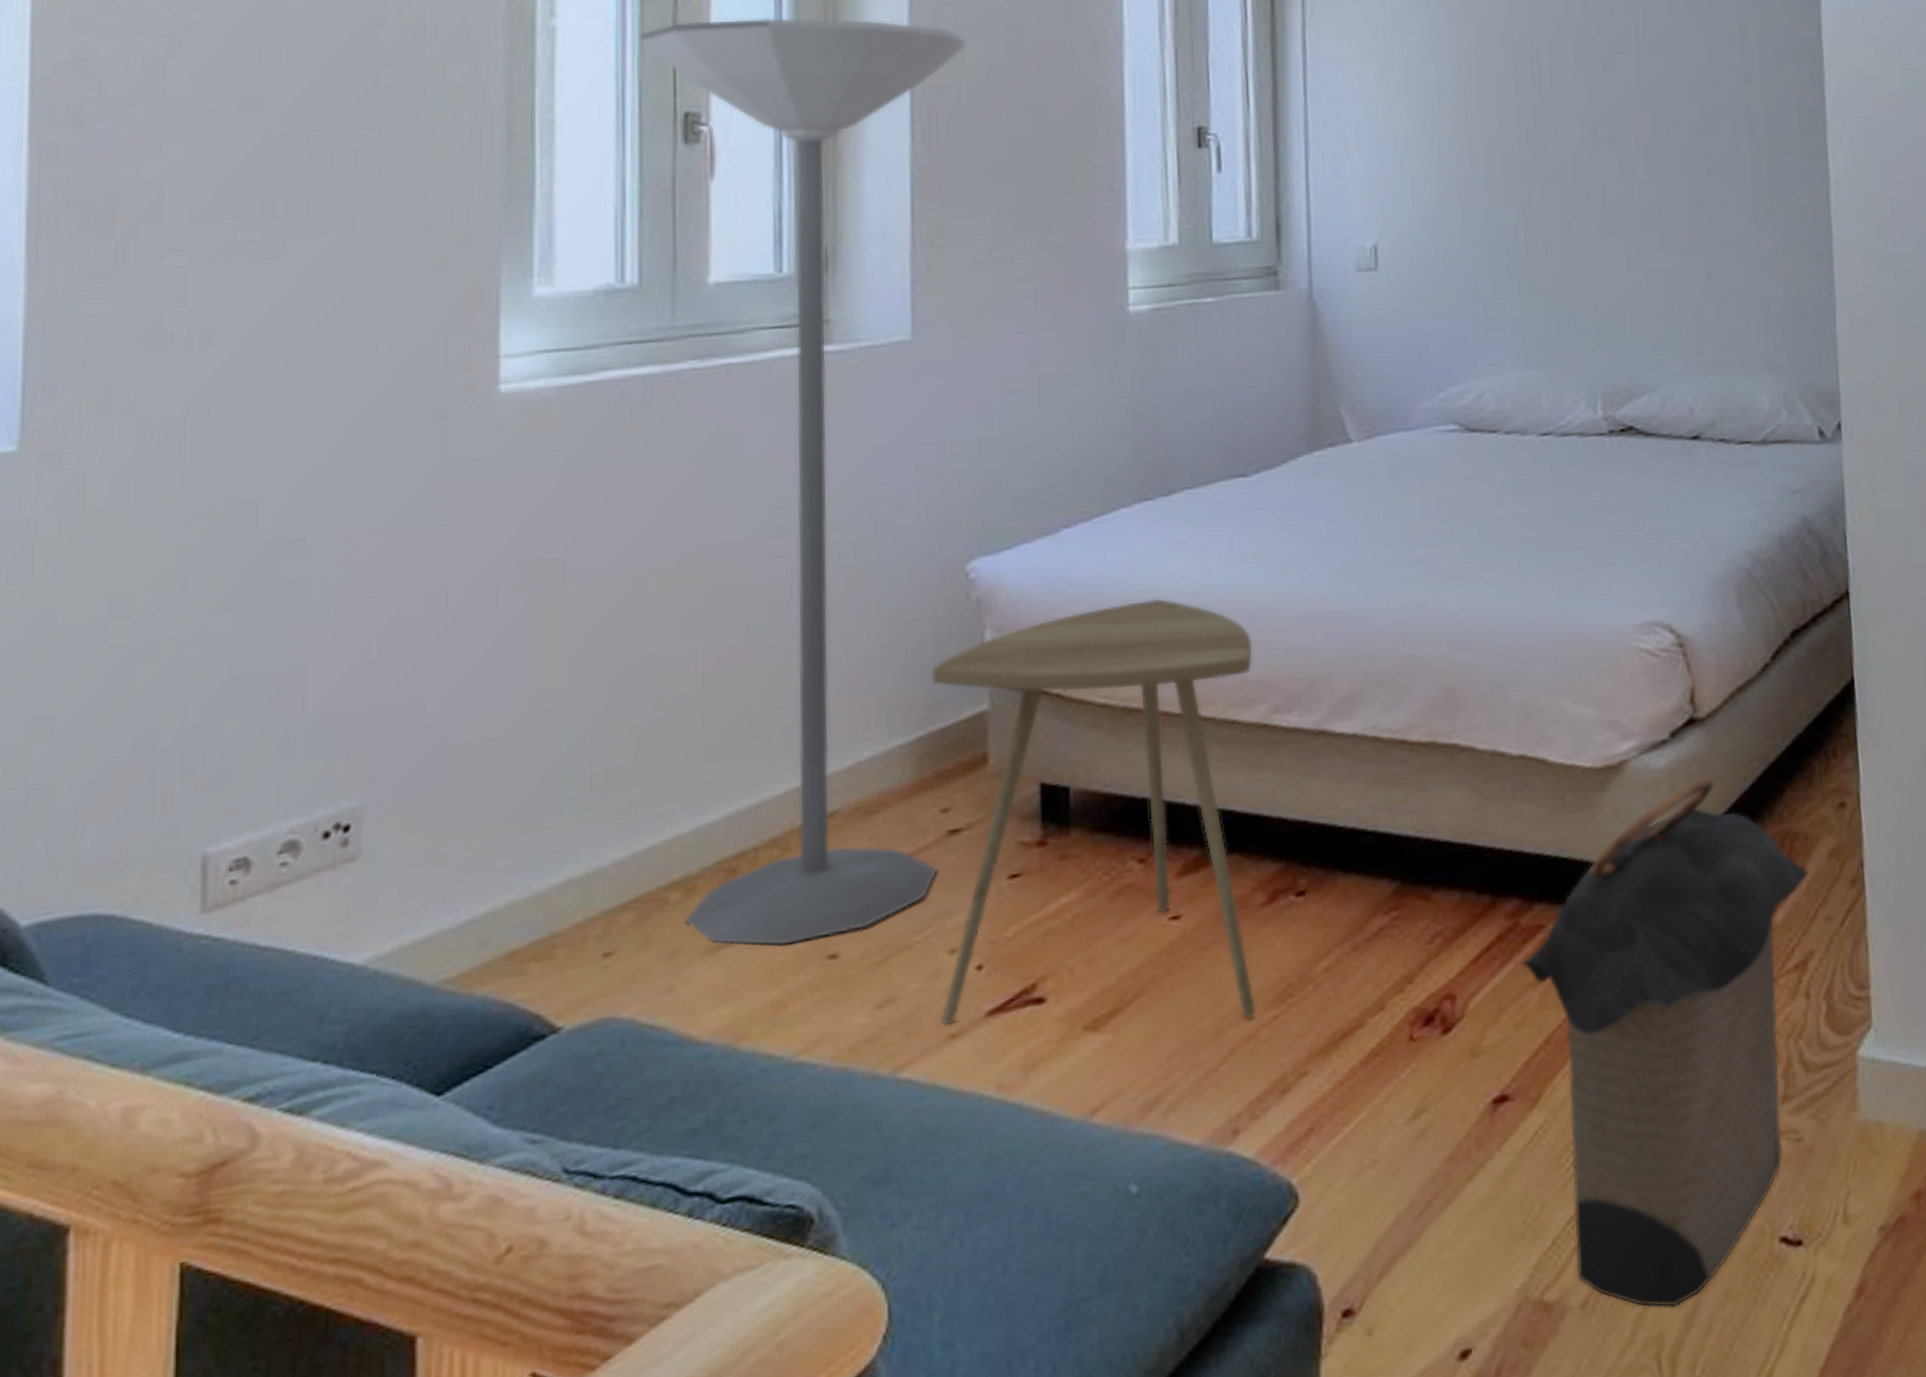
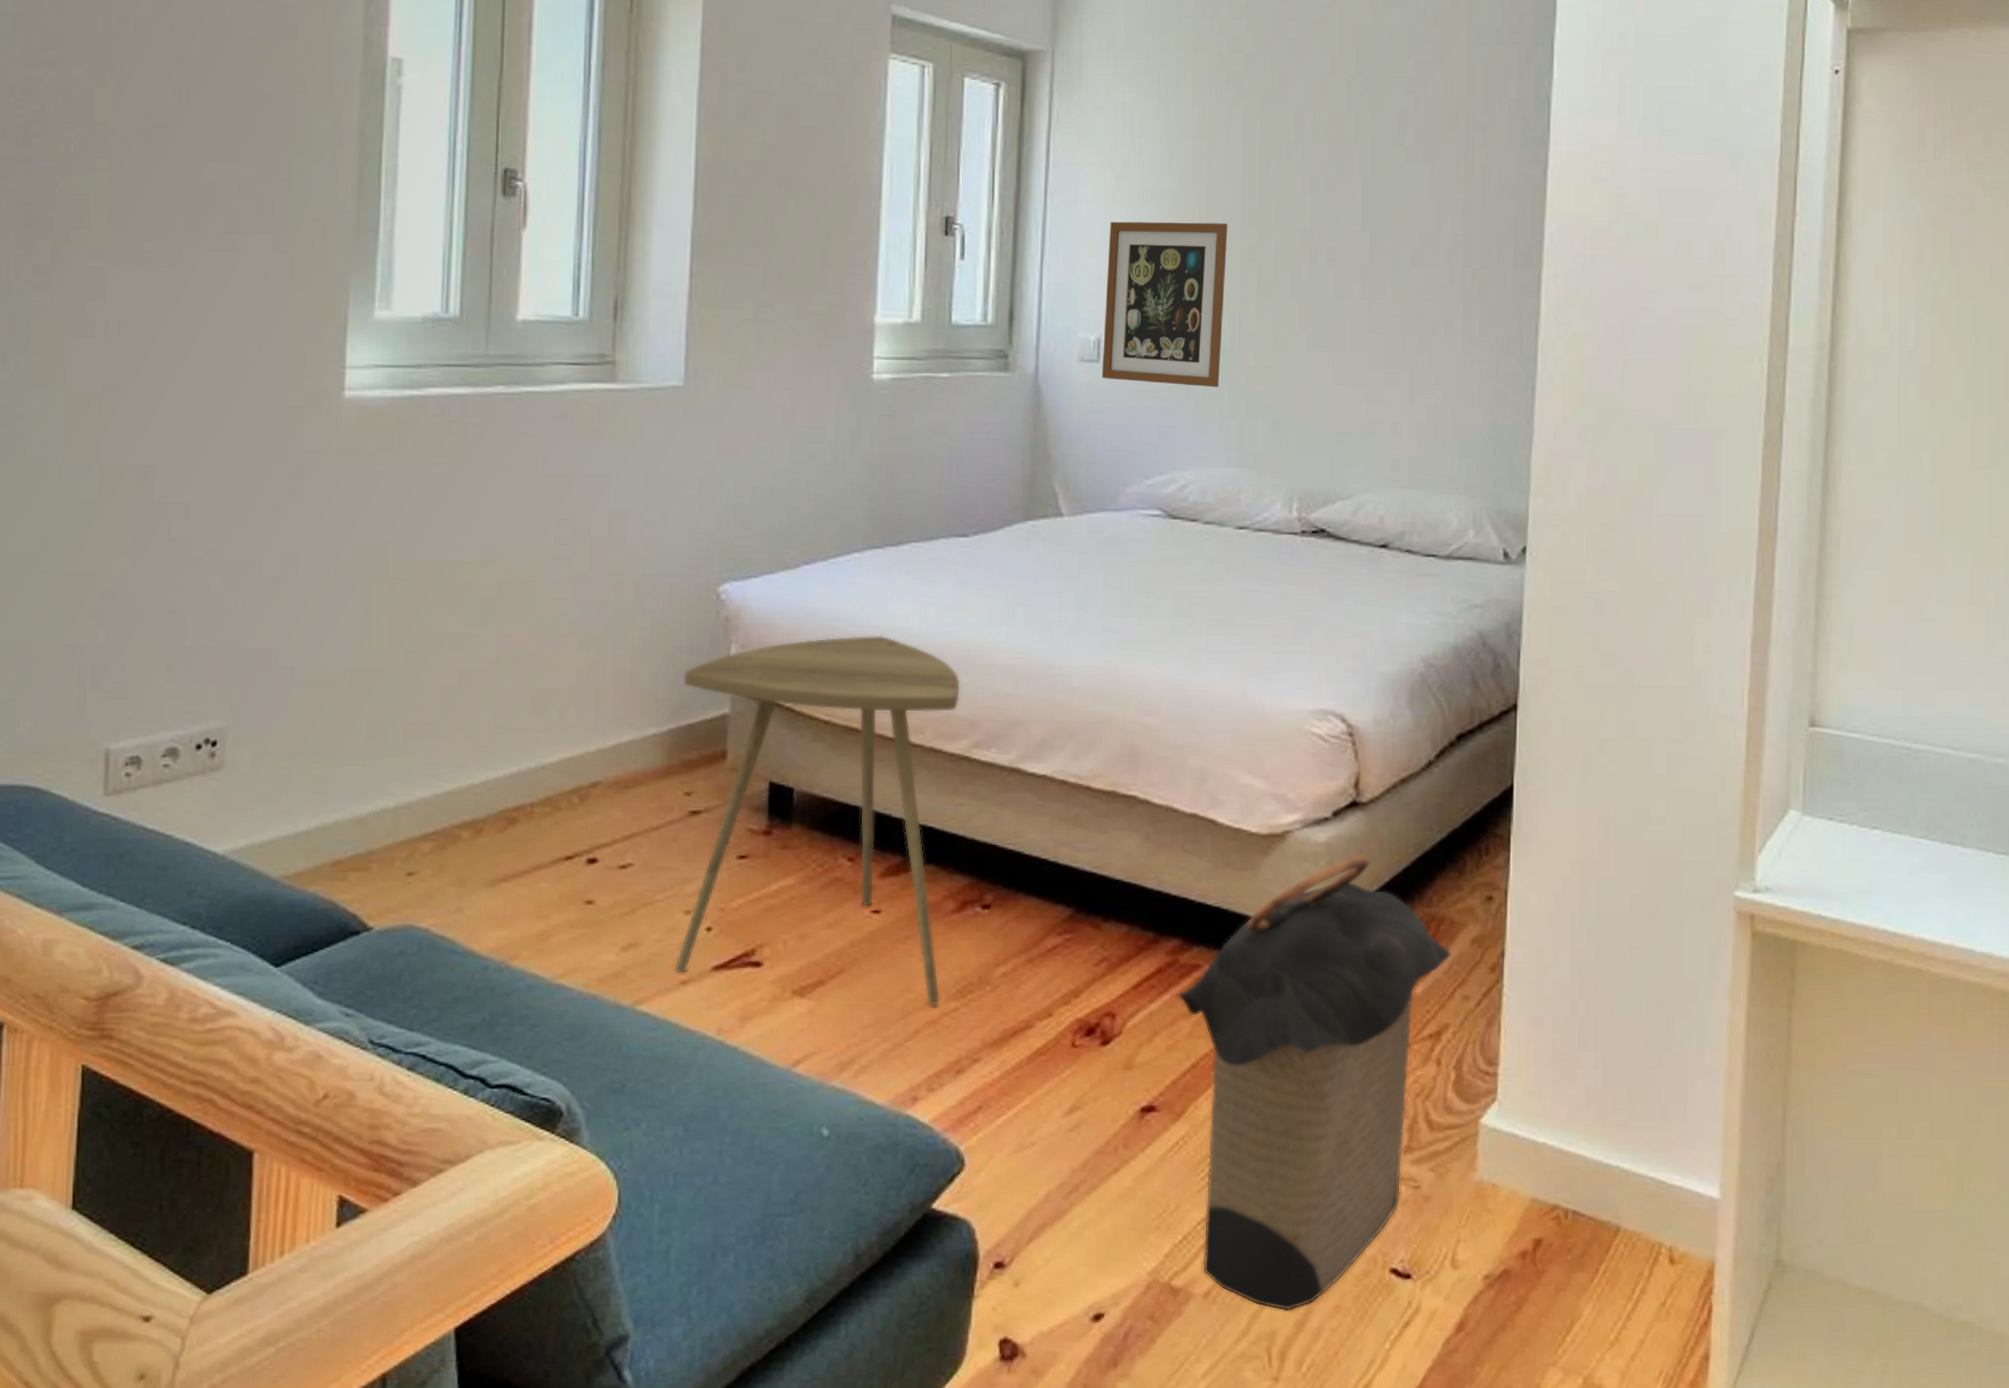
floor lamp: present [639,17,967,946] -> none [469,87,747,888]
wall art: none [1377,111,1508,288] -> present [1101,221,1228,387]

